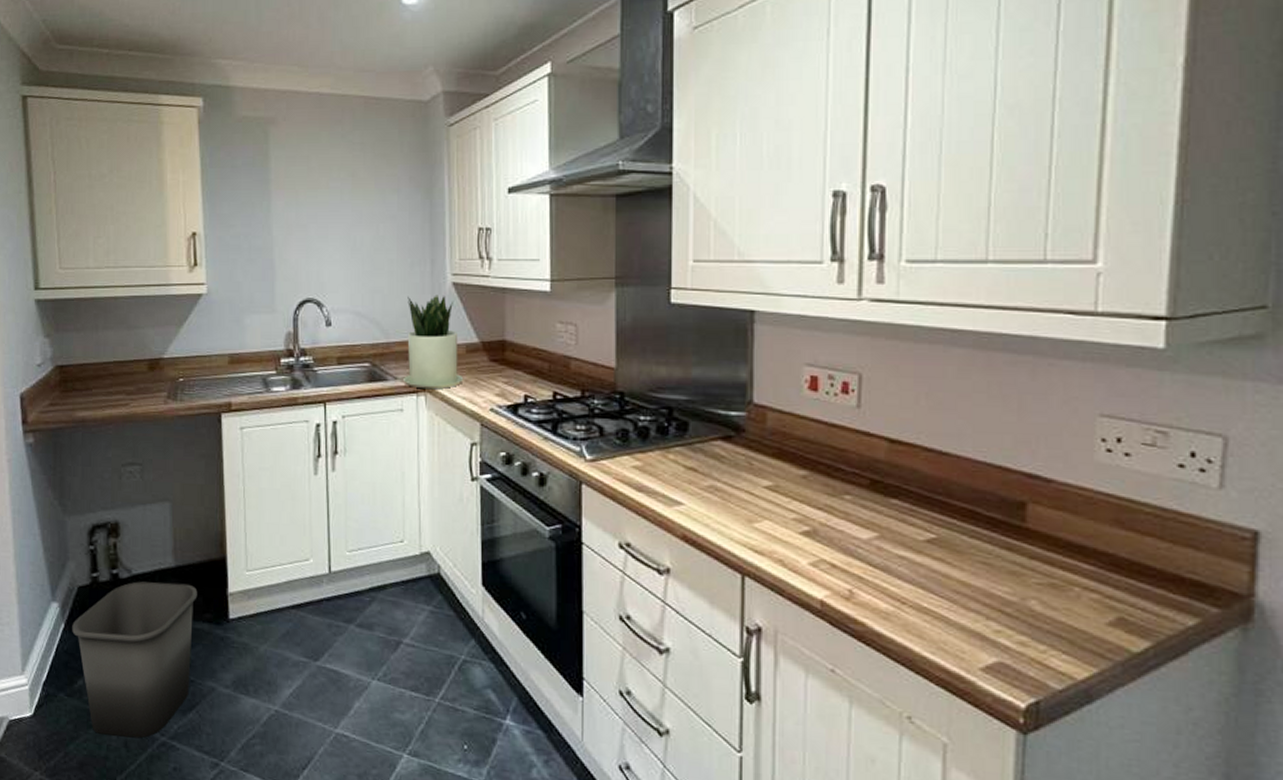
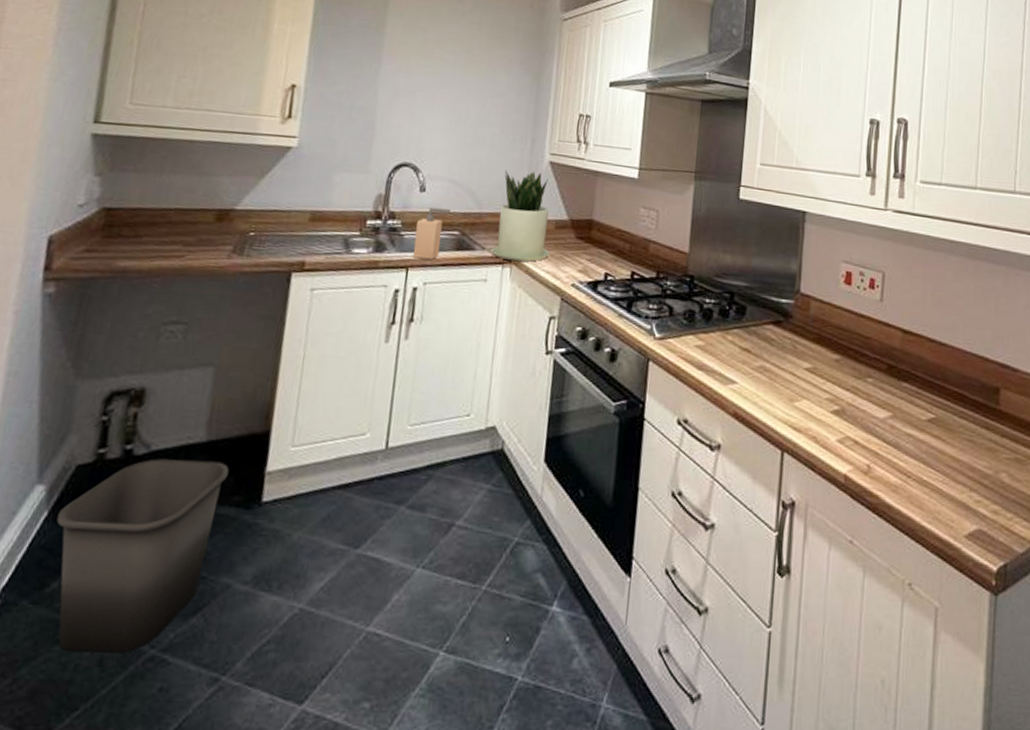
soap dispenser: none [328,341,359,393] -> present [413,208,452,260]

